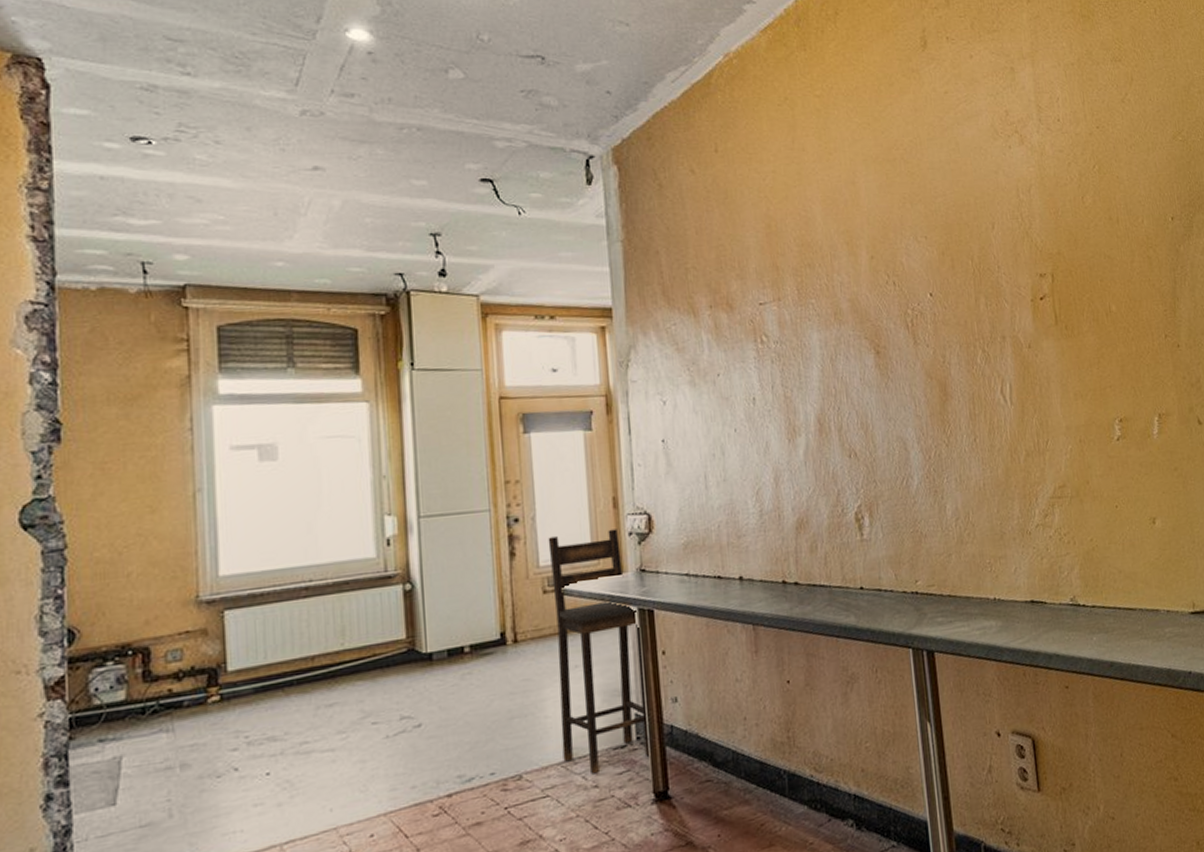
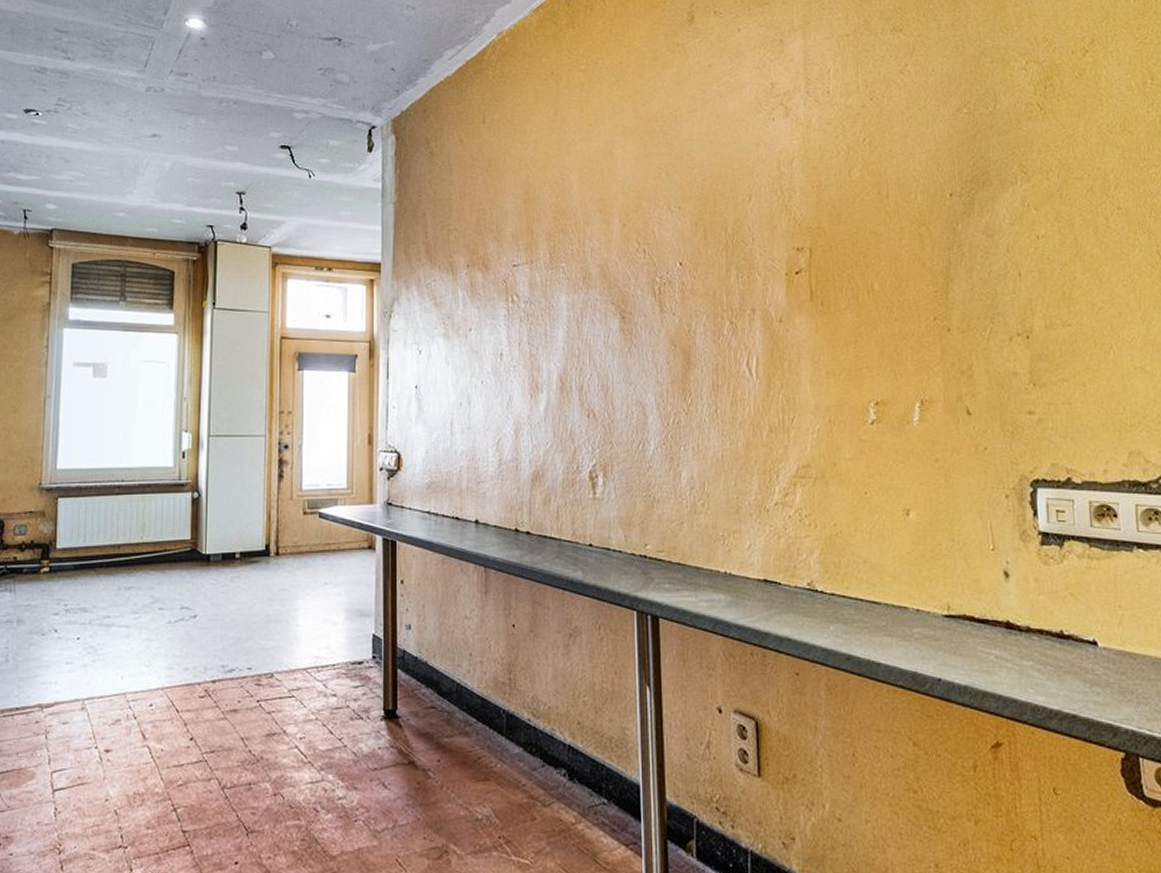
bar stool: present [548,529,649,775] -> none [309,463,382,684]

